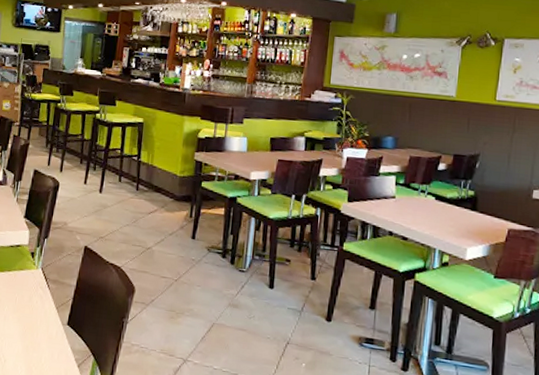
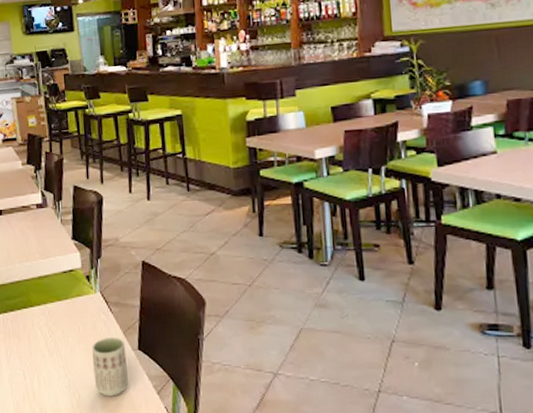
cup: none [22,310,57,365] -> present [91,338,128,397]

